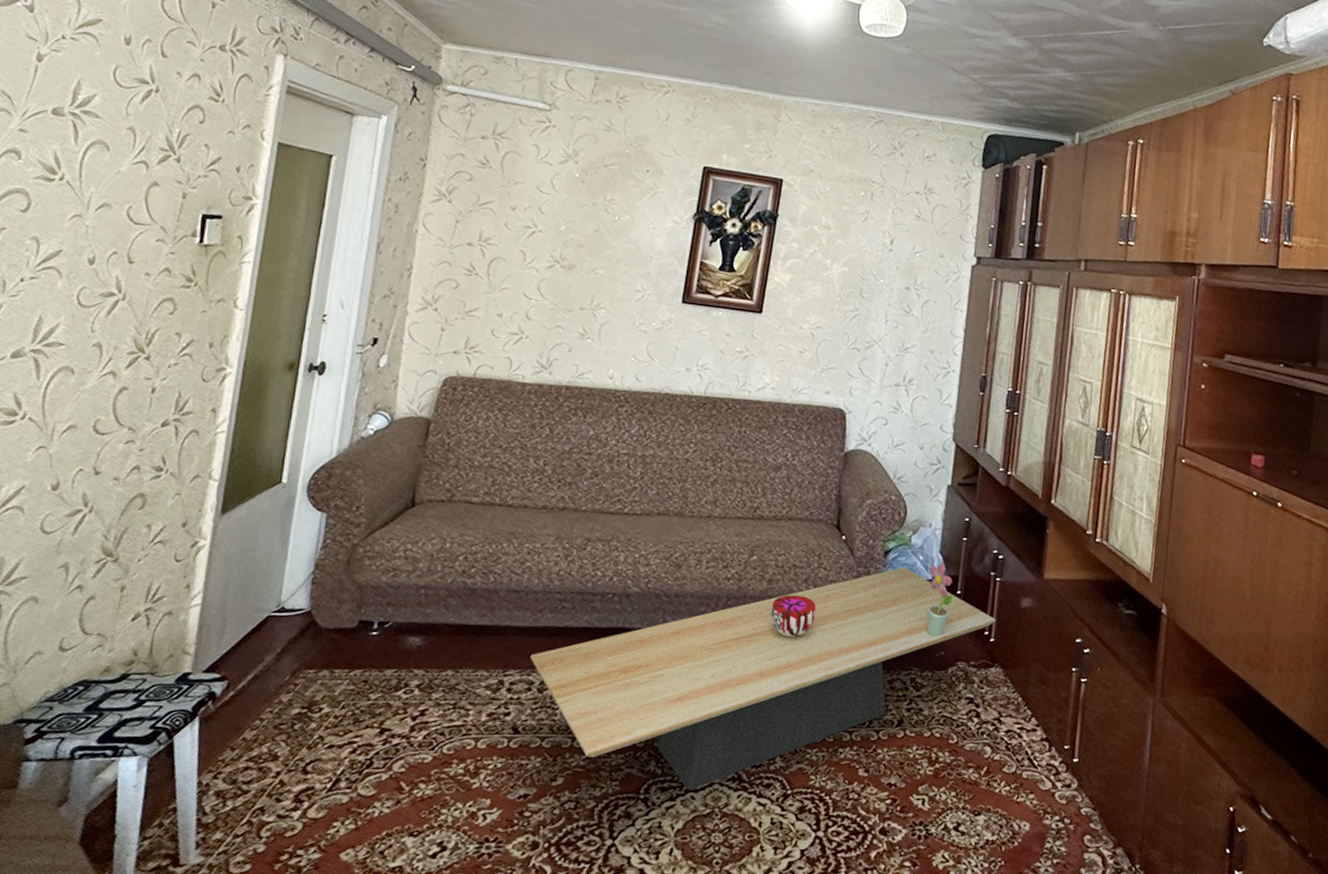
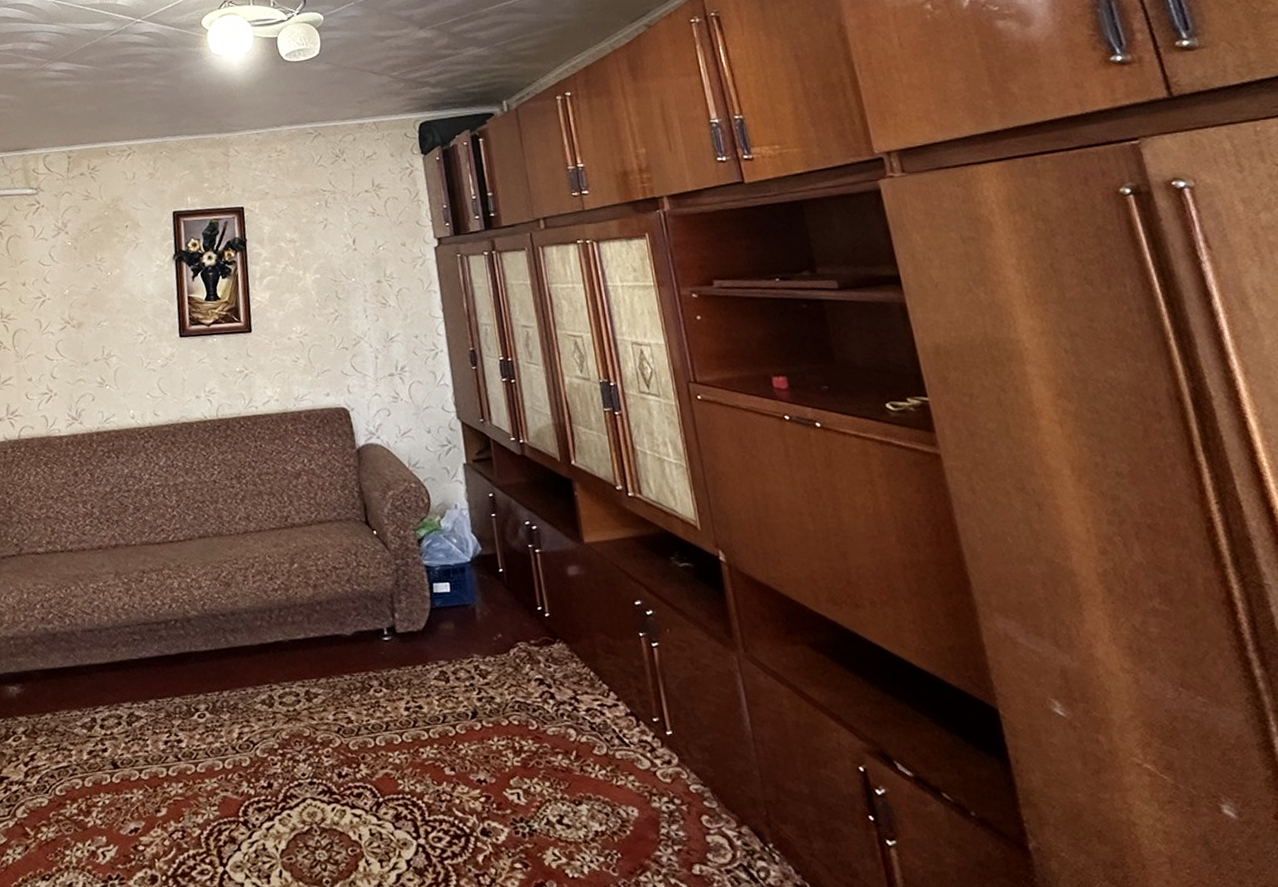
coffee table: present [530,567,996,791] -> none [114,553,546,809]
decorative bowl: present [770,595,817,638] -> none [322,597,366,640]
potted flower: present [926,563,953,637] -> none [465,543,497,619]

